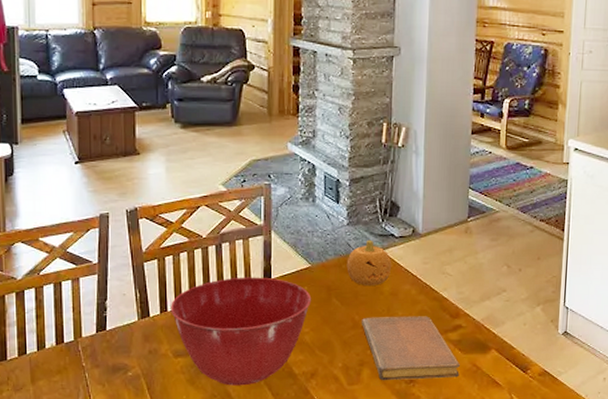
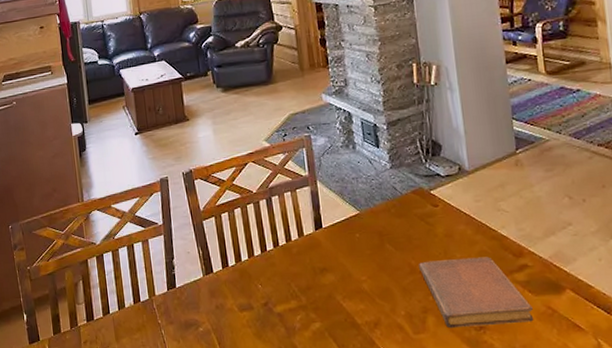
mixing bowl: present [171,277,312,386] -> none [231,227,365,338]
fruit: present [346,240,392,285] -> none [395,181,443,229]

